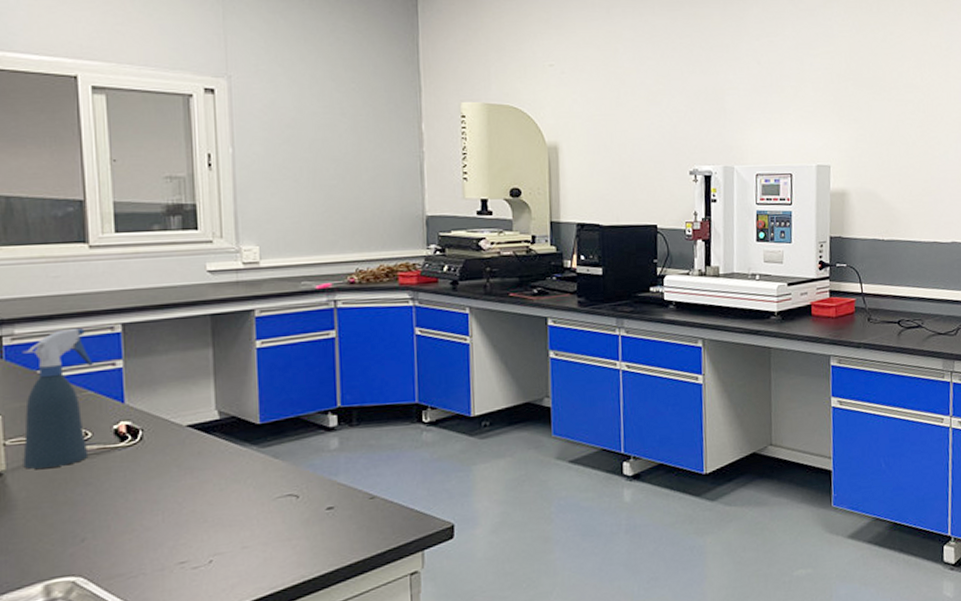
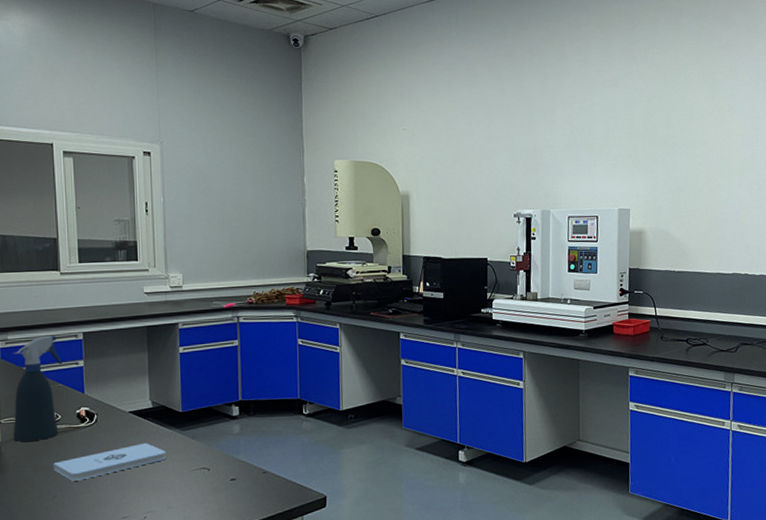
notepad: none [81,464,240,519] -> present [53,442,167,481]

